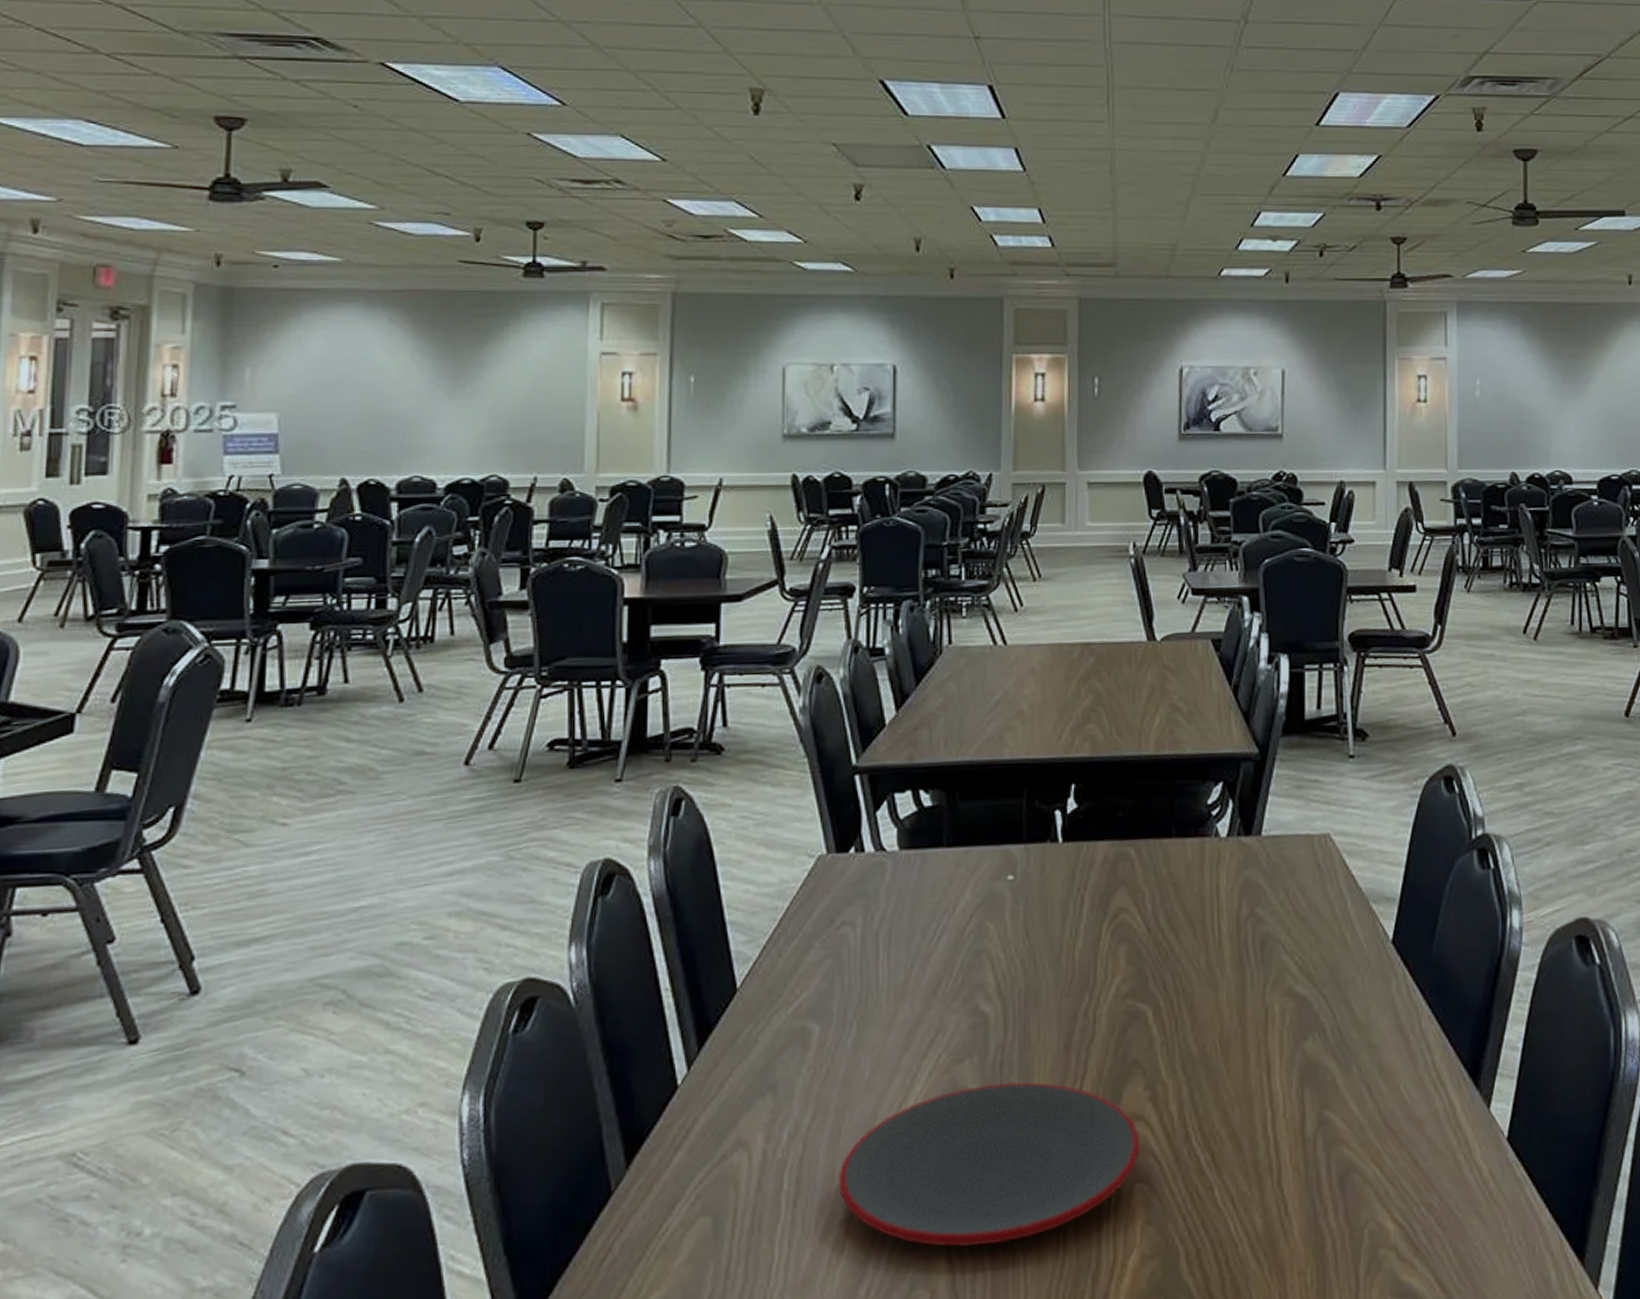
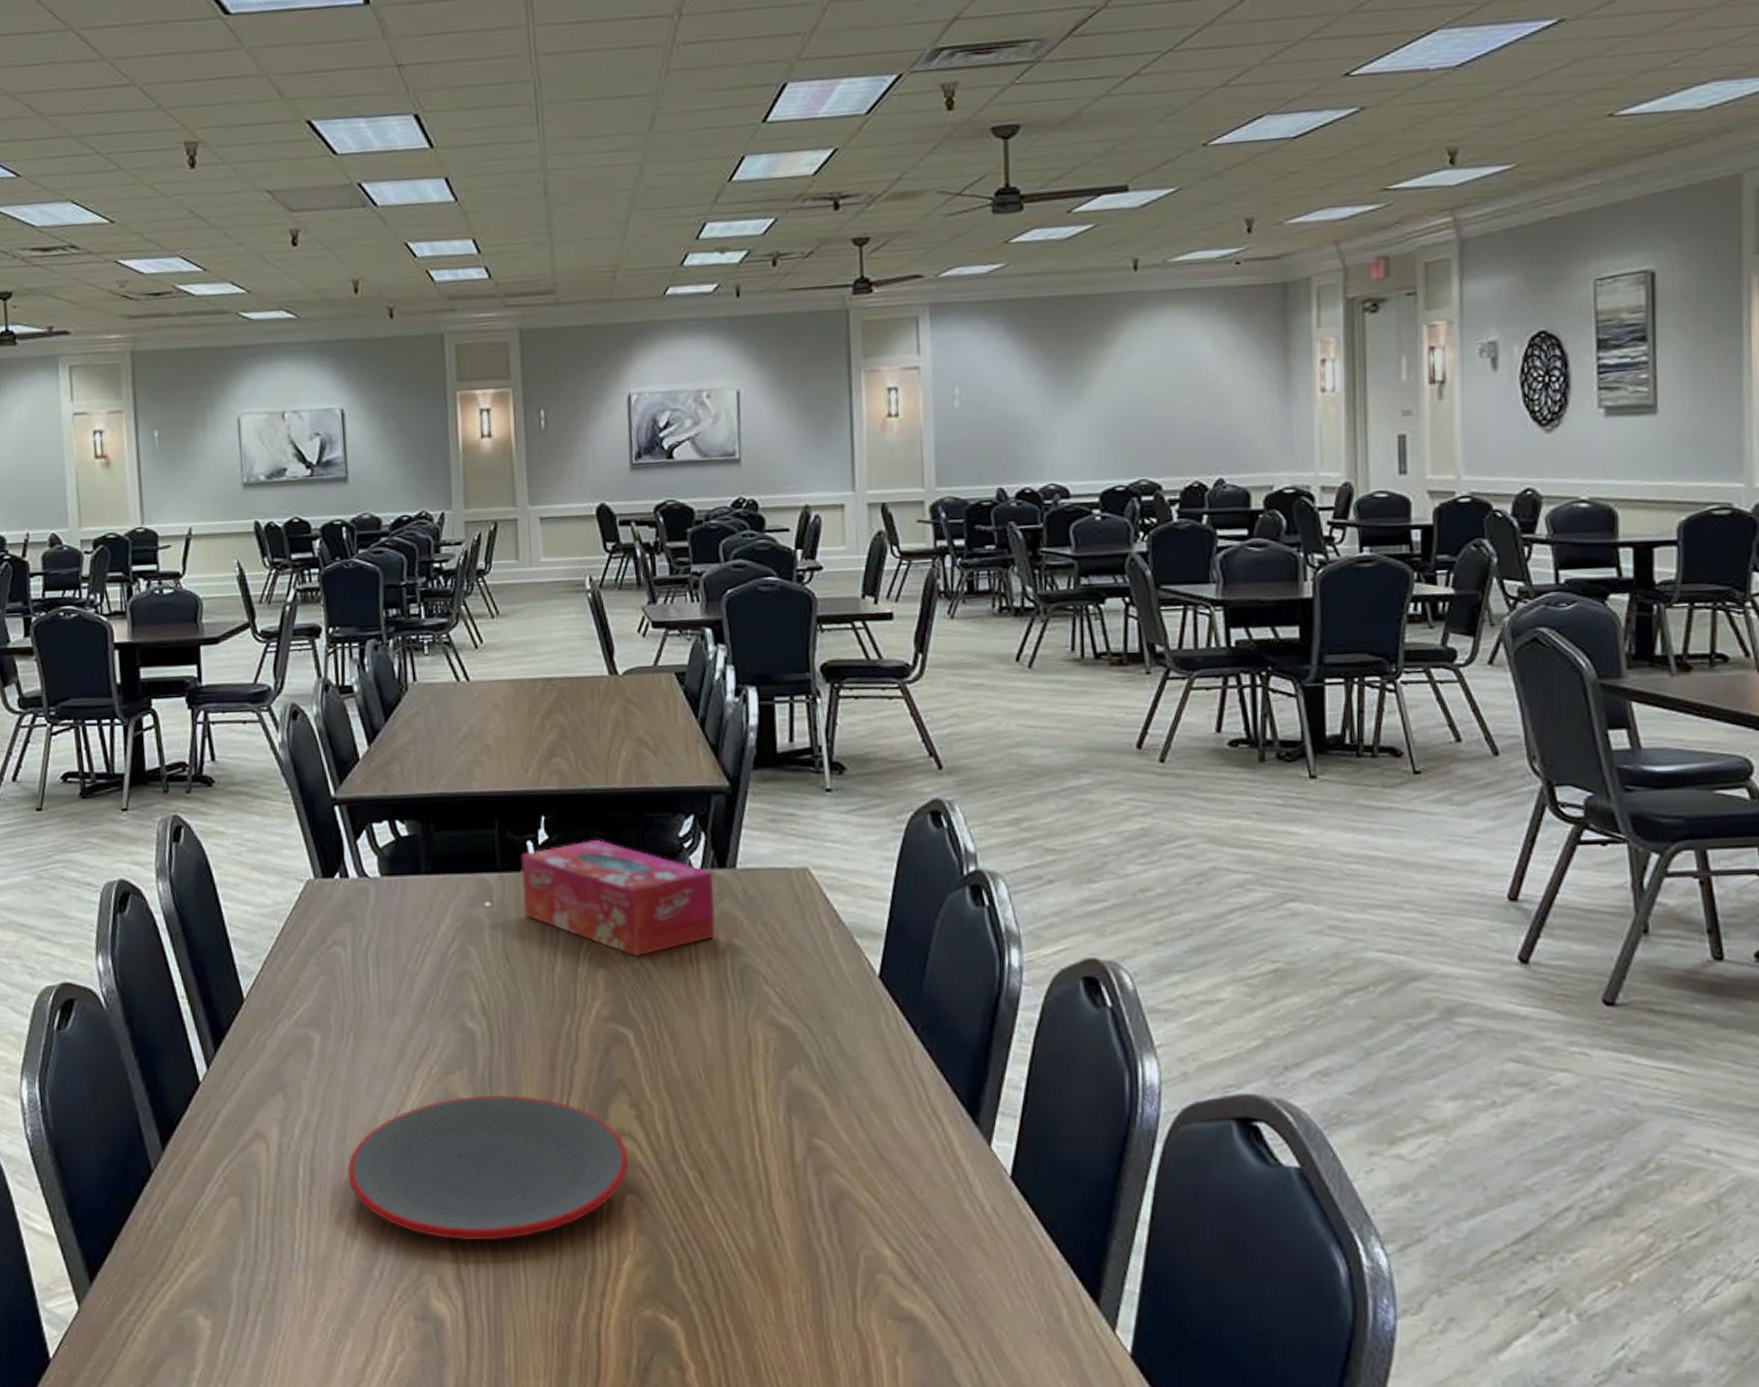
tissue box: none [1047,808,1240,928] -> present [521,840,716,956]

